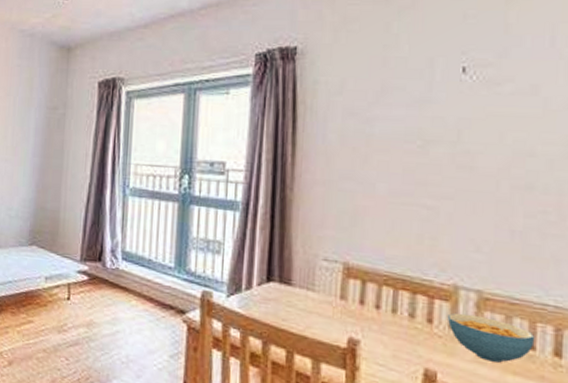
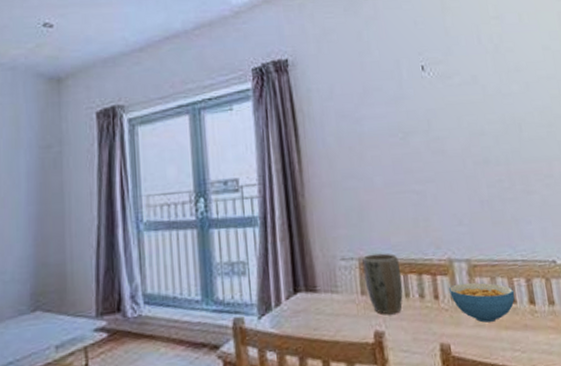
plant pot: none [346,261,391,327] -> present [362,253,403,315]

